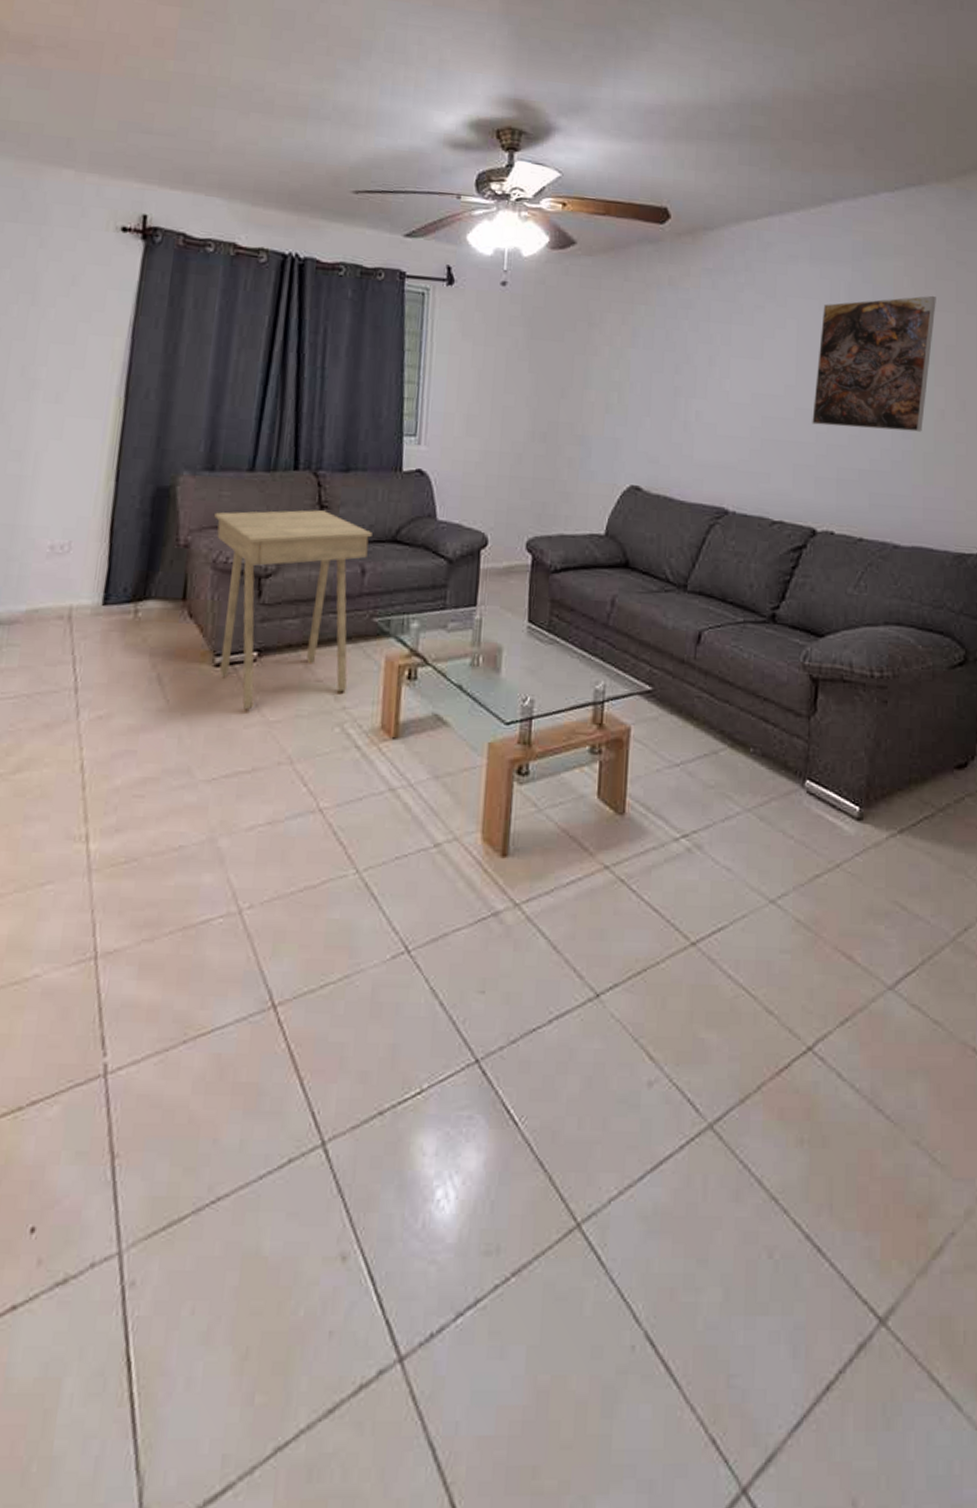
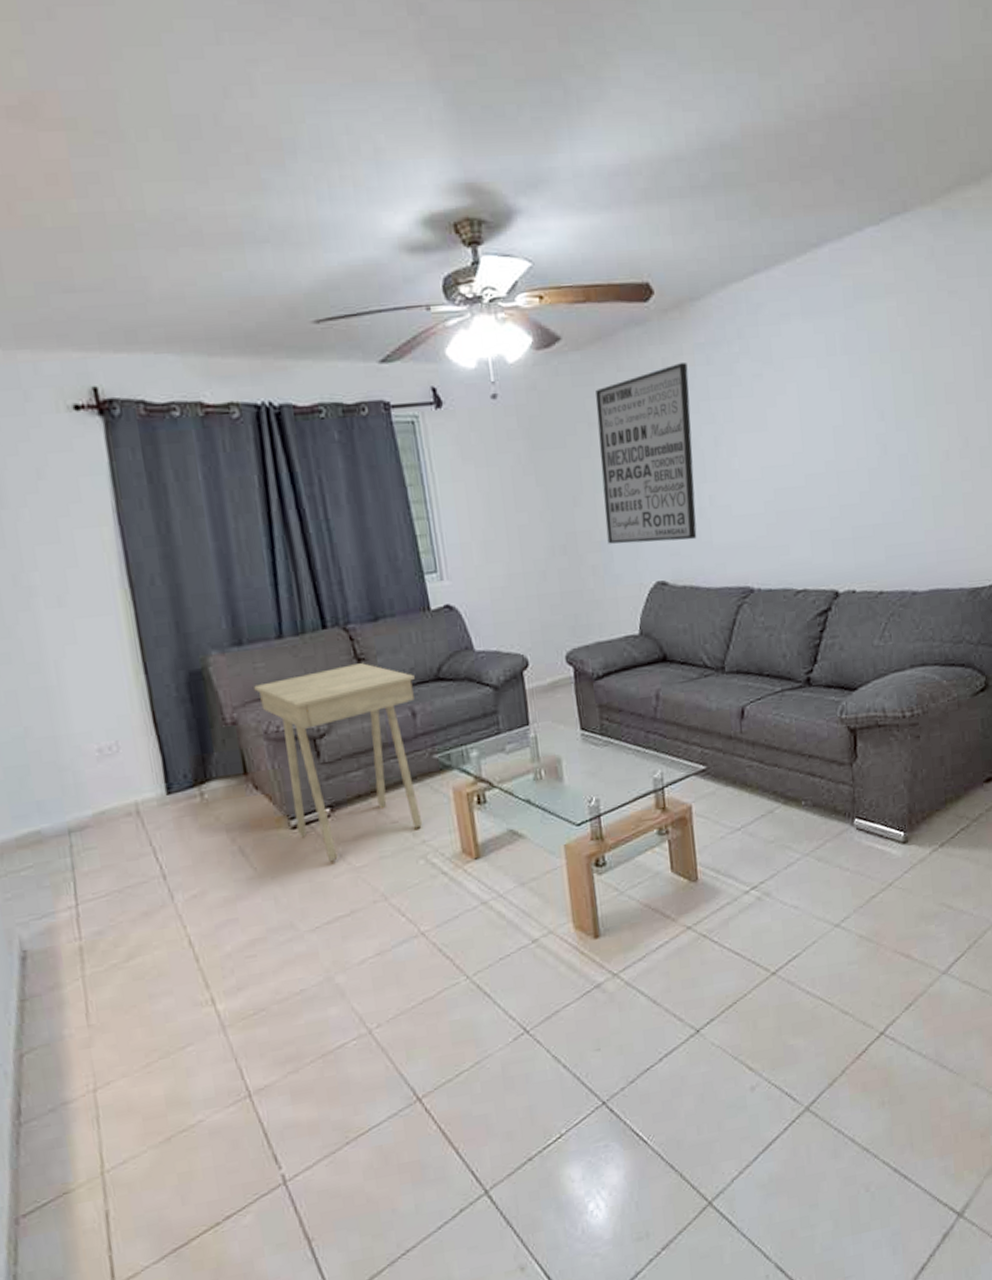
wall art: none [588,283,693,451] -> present [596,363,697,544]
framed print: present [812,295,936,432] -> none [820,332,932,488]

